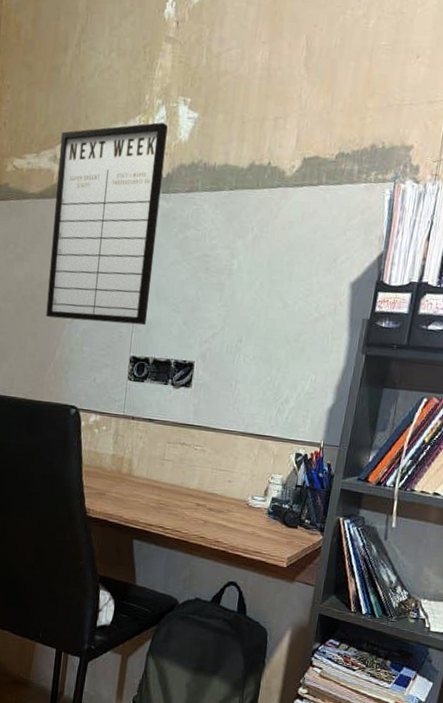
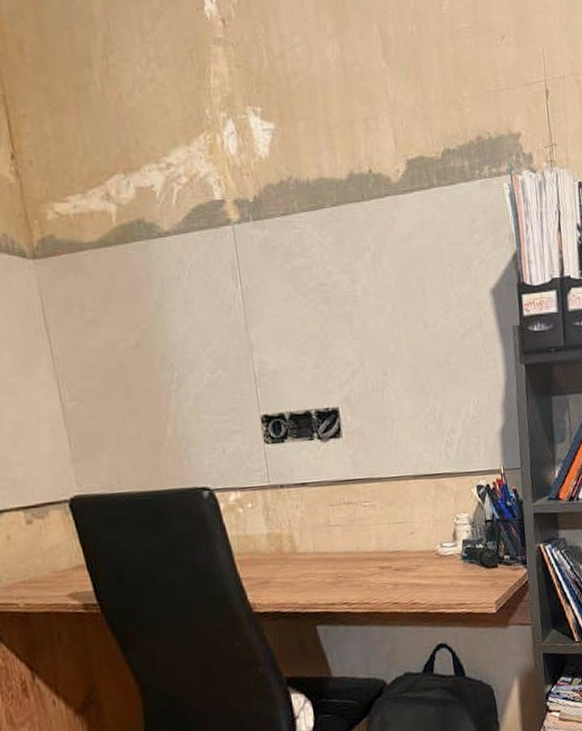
writing board: present [46,122,168,326] -> none [108,138,270,389]

